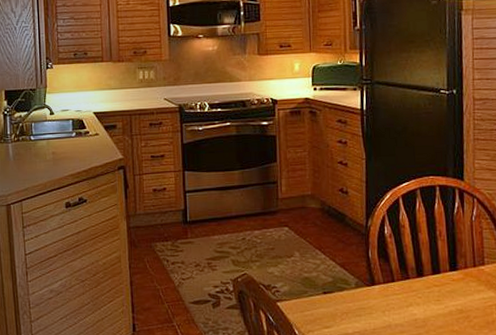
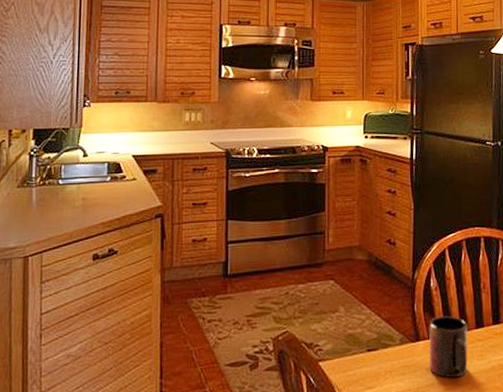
mug: none [384,261,425,321] -> present [429,315,468,379]

